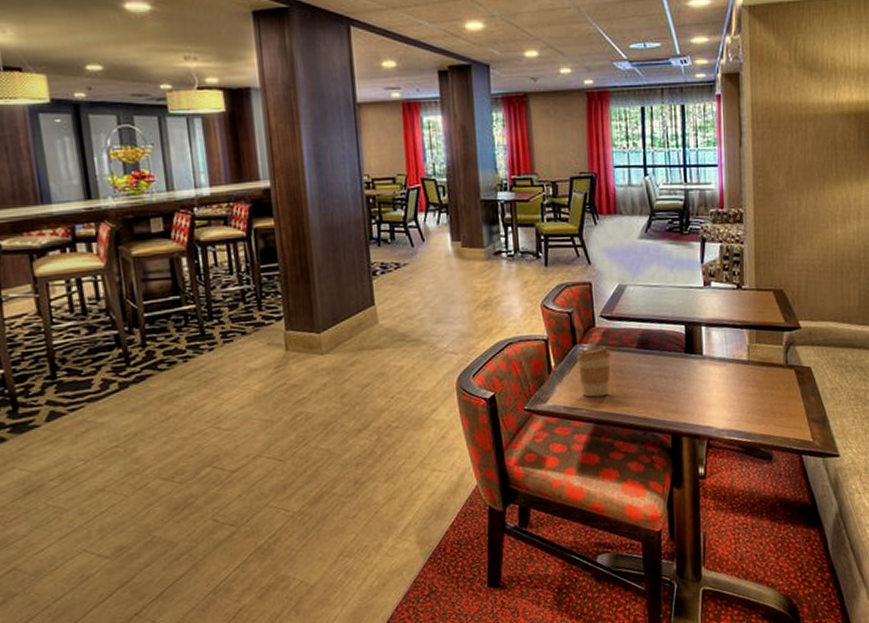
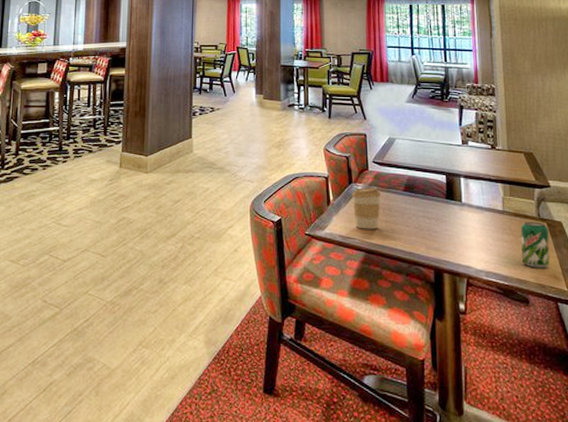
beverage can: none [766,369,797,421] -> present [520,222,550,268]

